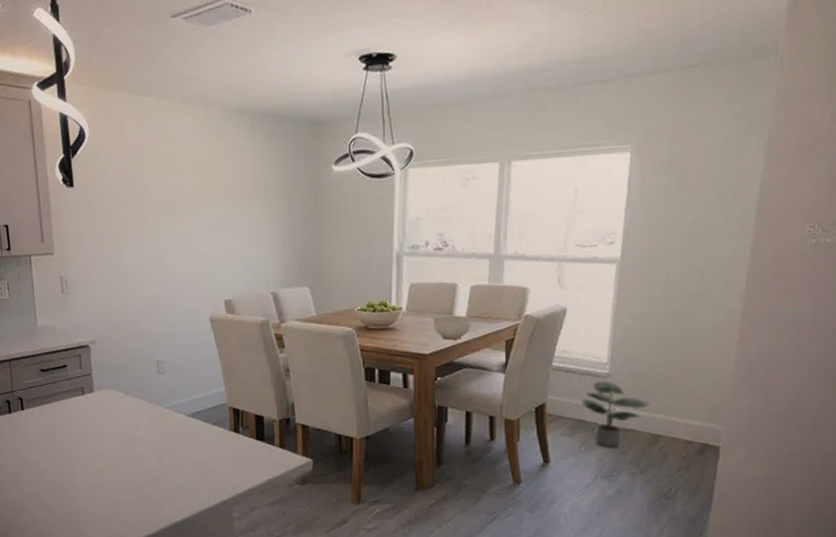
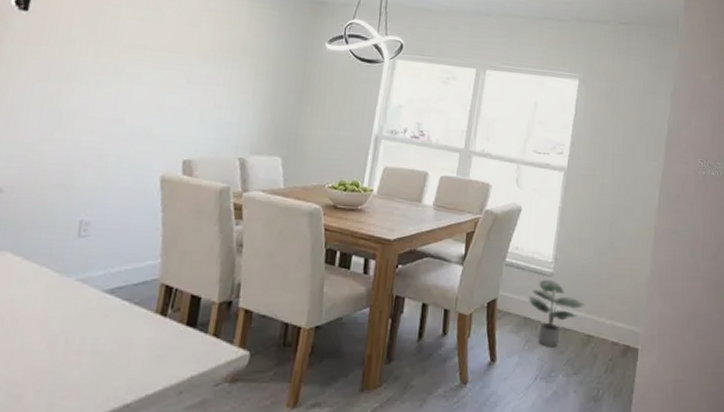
bowl: present [432,315,471,340] -> none [401,202,438,228]

